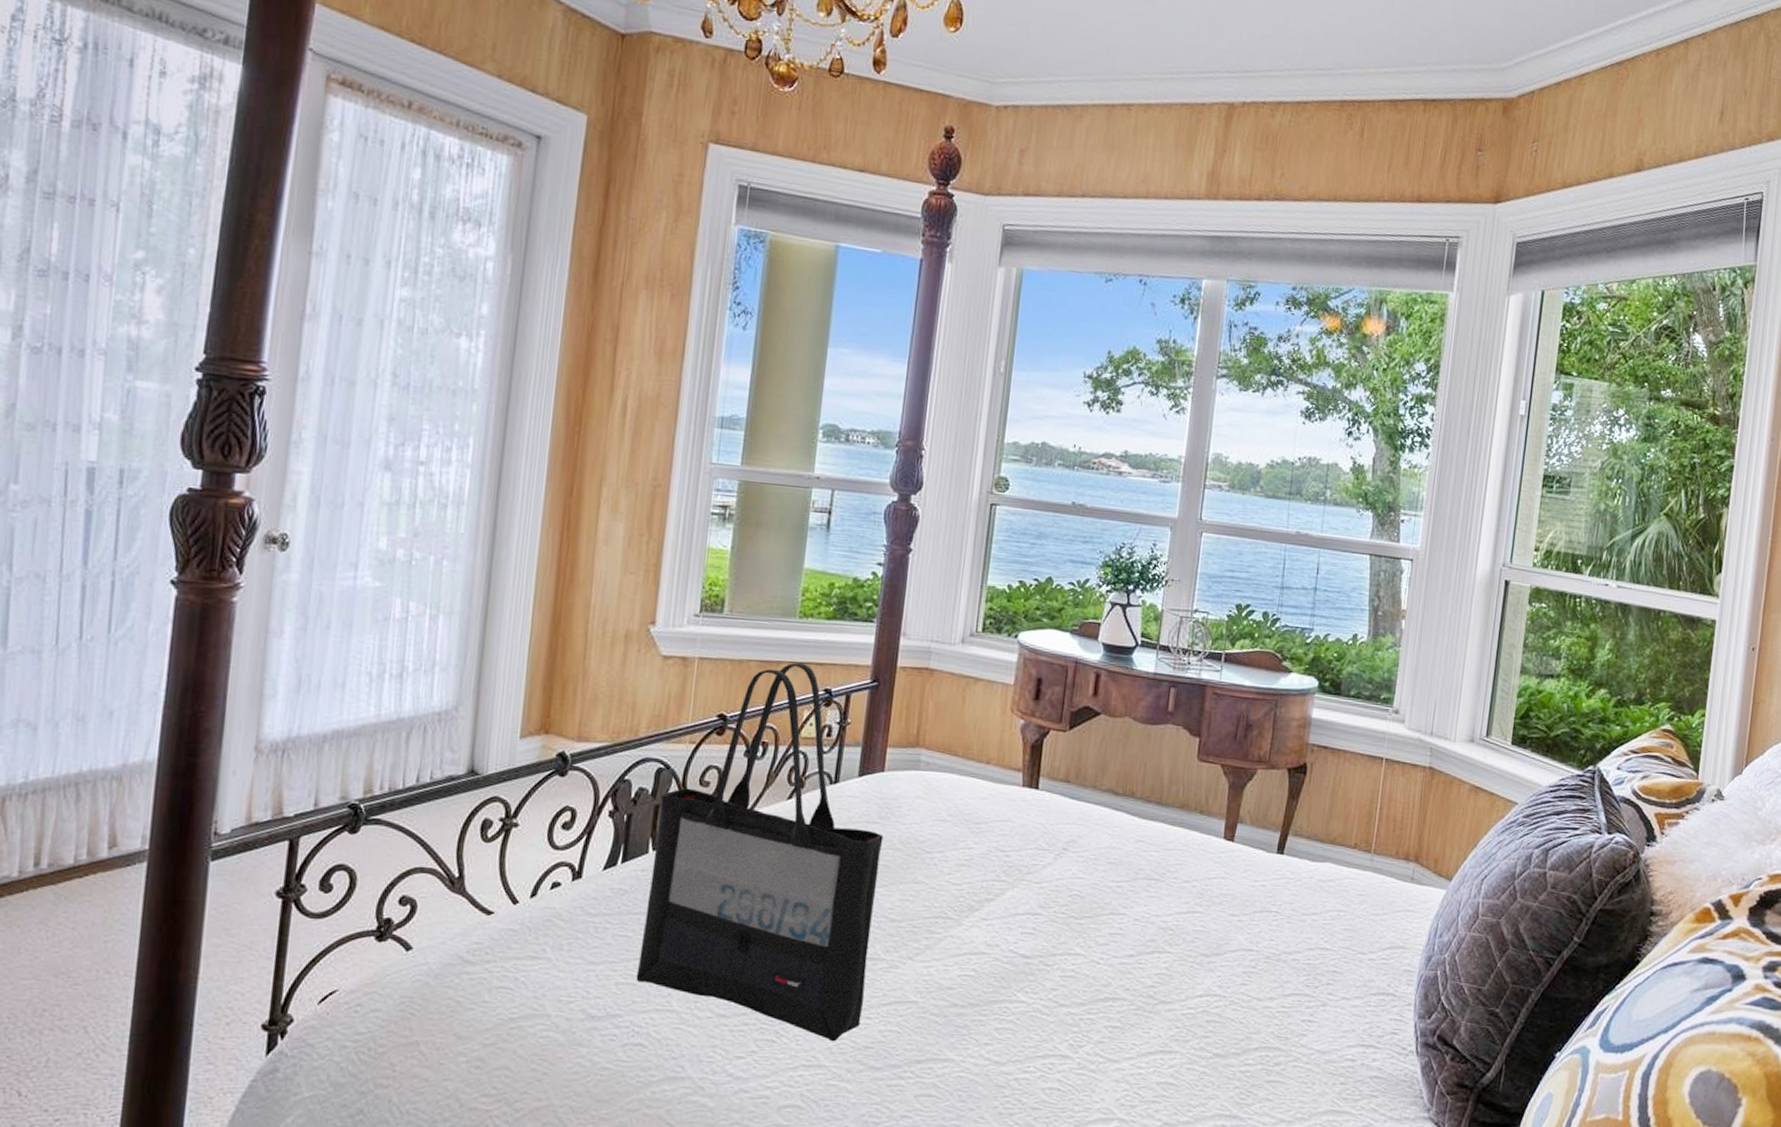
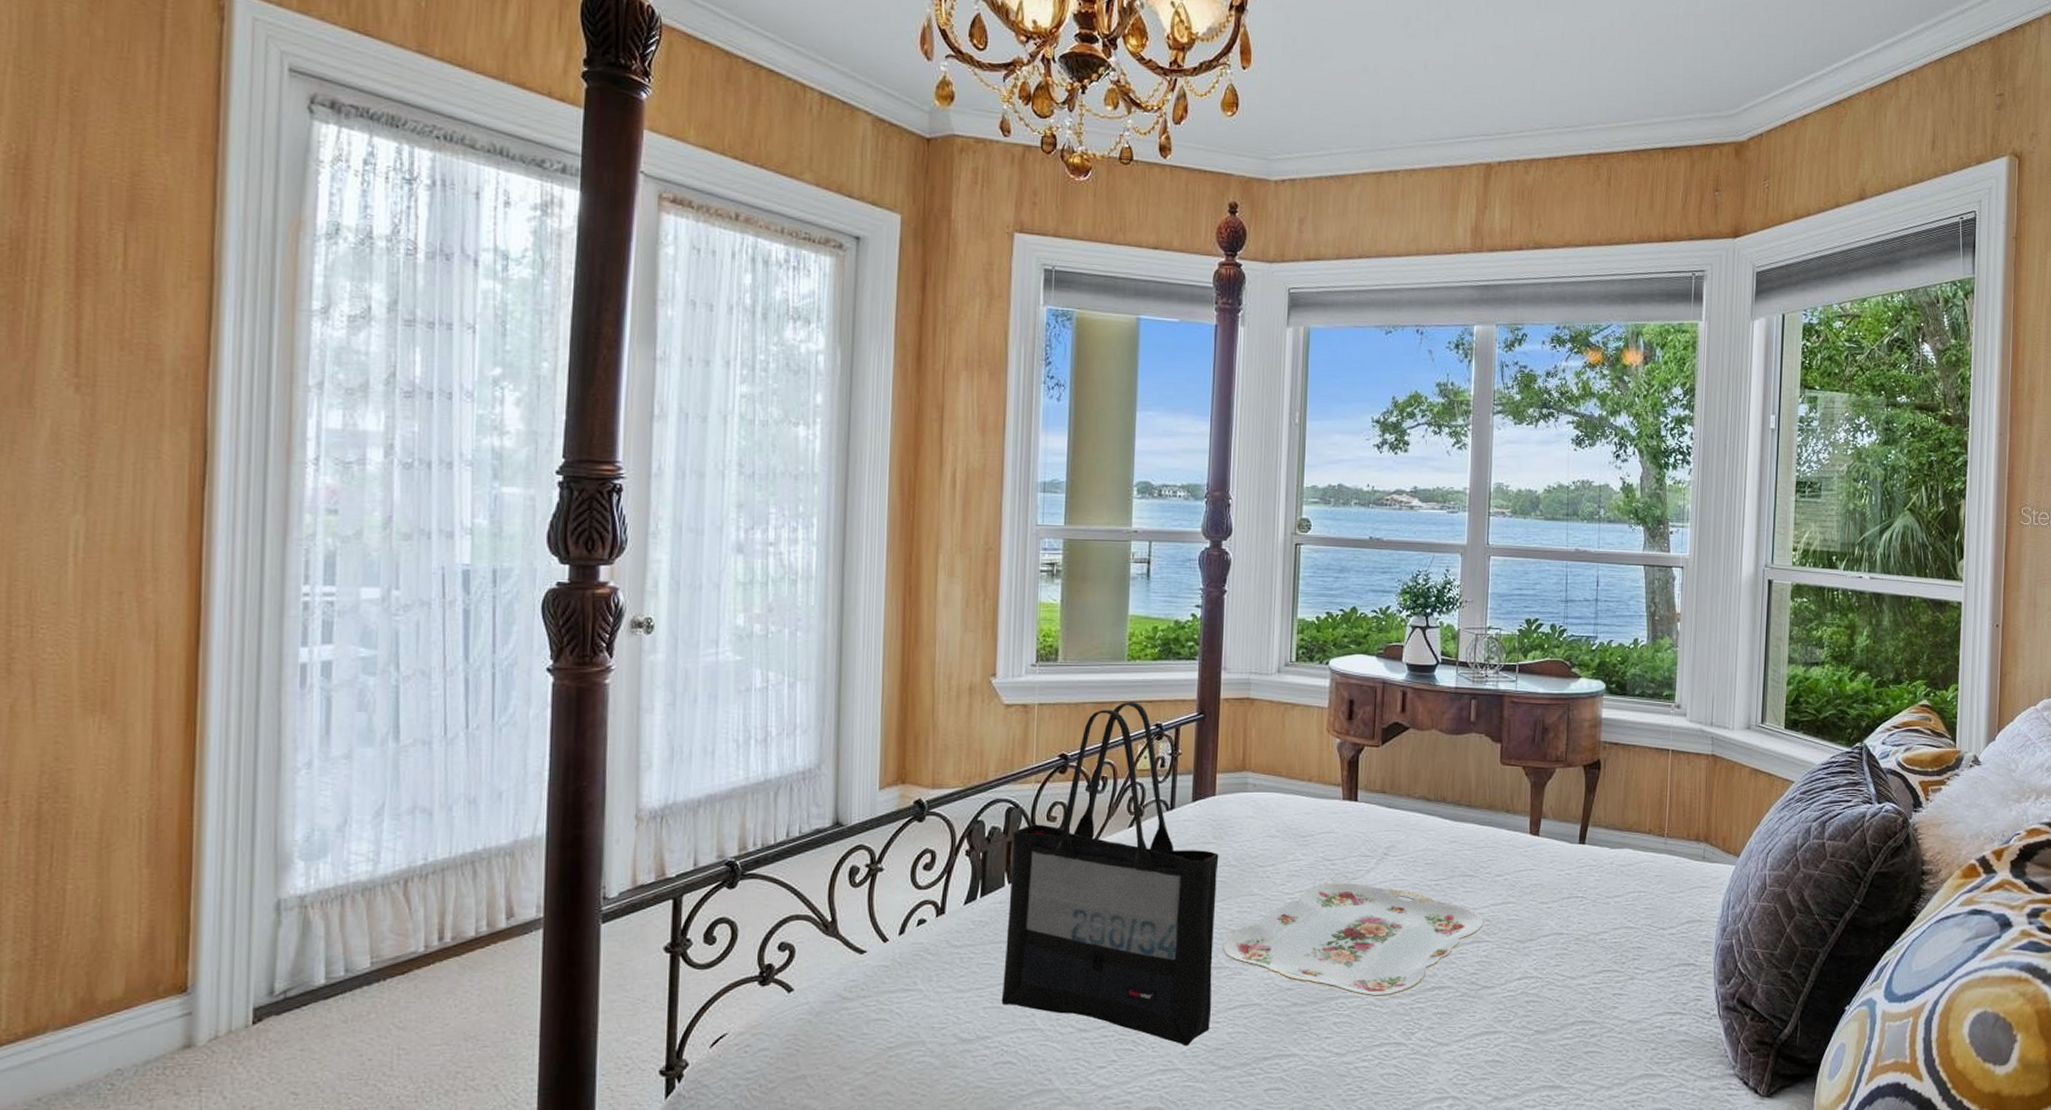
serving tray: none [879,875,1167,1004] -> present [1222,883,1484,998]

